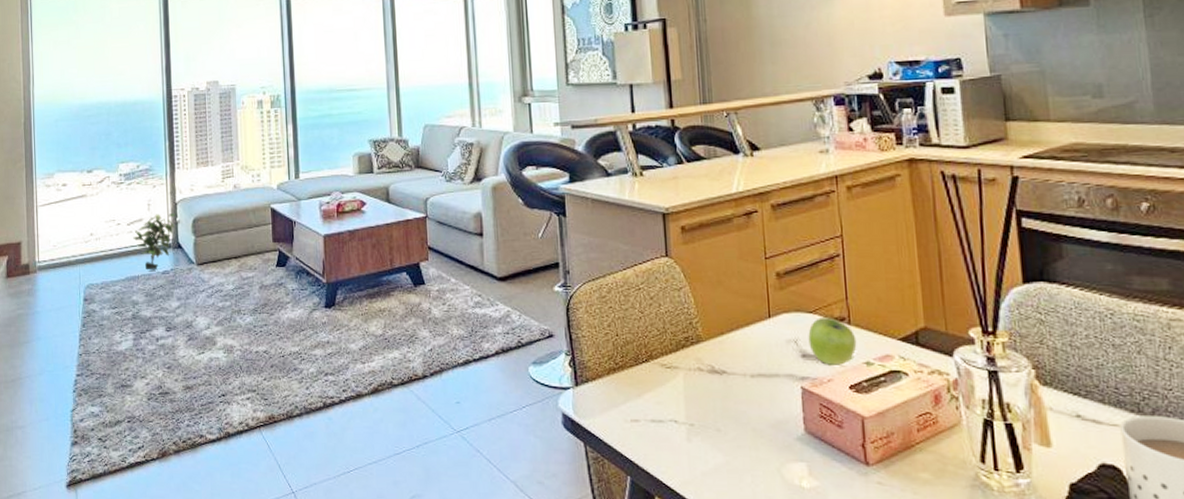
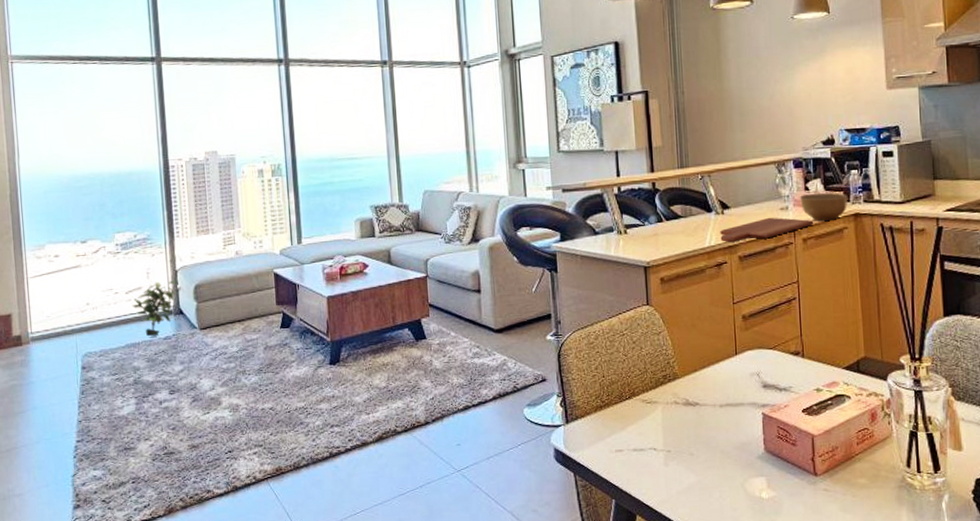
cutting board: none [749,161,860,188] -> present [720,217,814,242]
fruit: present [808,318,857,365] -> none [768,352,809,393]
bowl: none [842,134,901,168] -> present [800,192,848,222]

